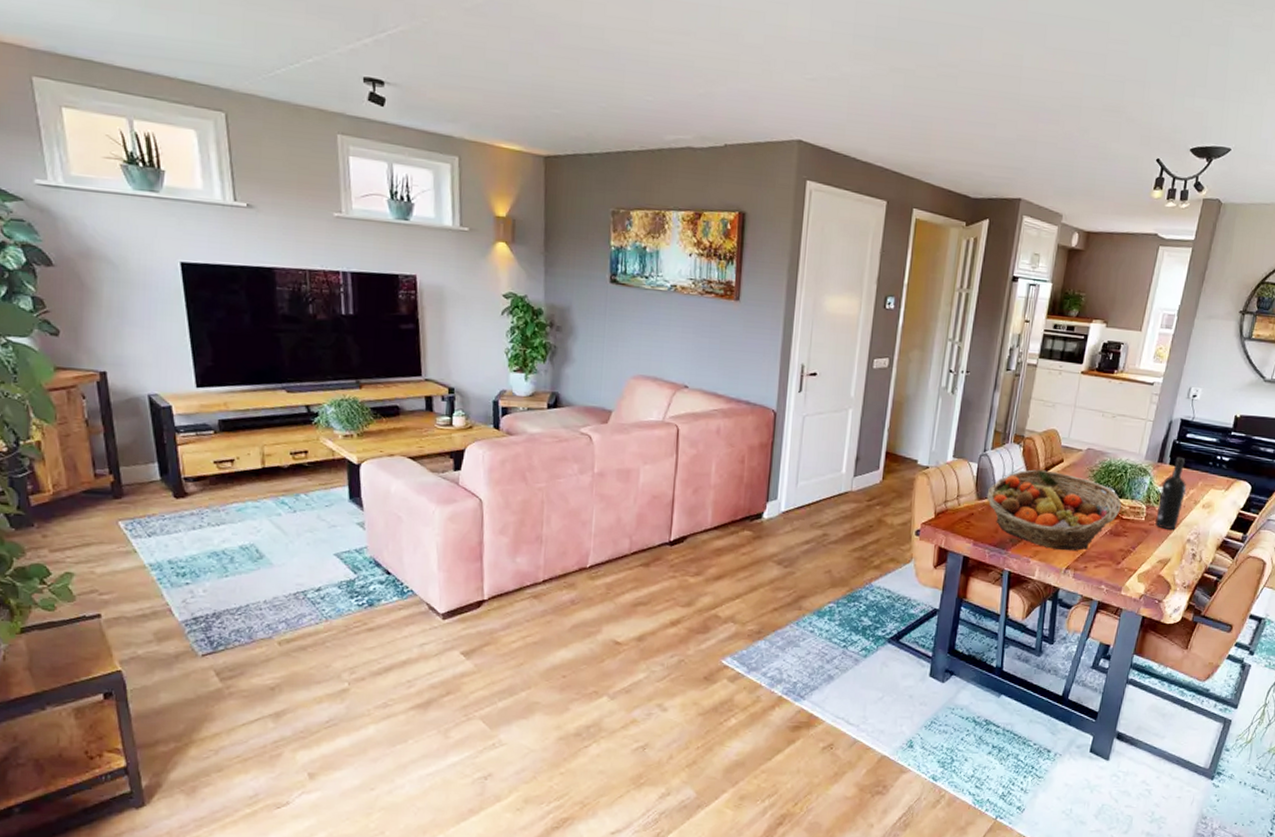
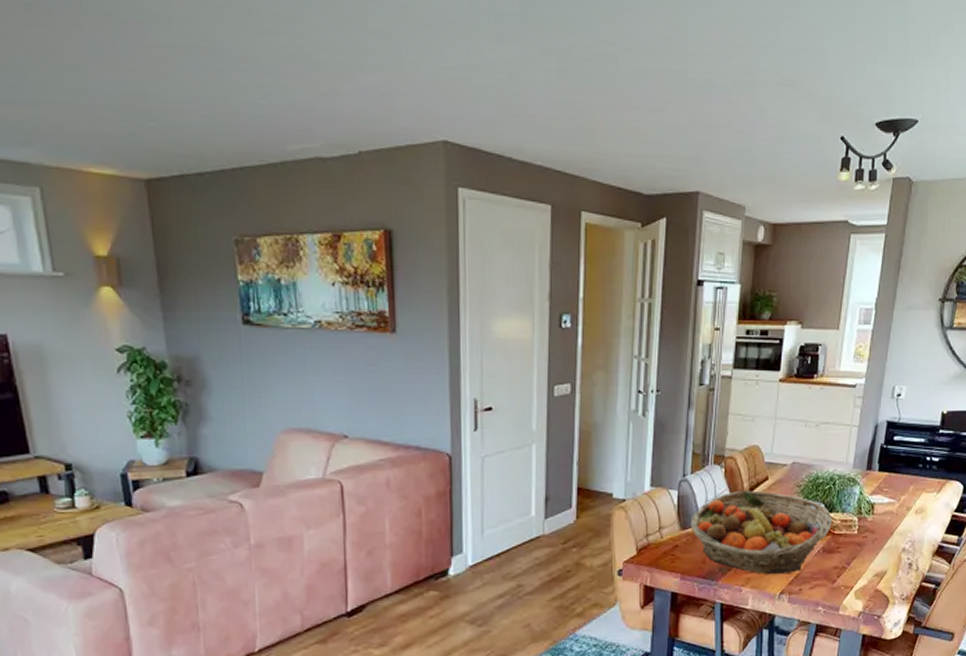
wine bottle: present [1155,456,1186,530] -> none [869,461,897,541]

